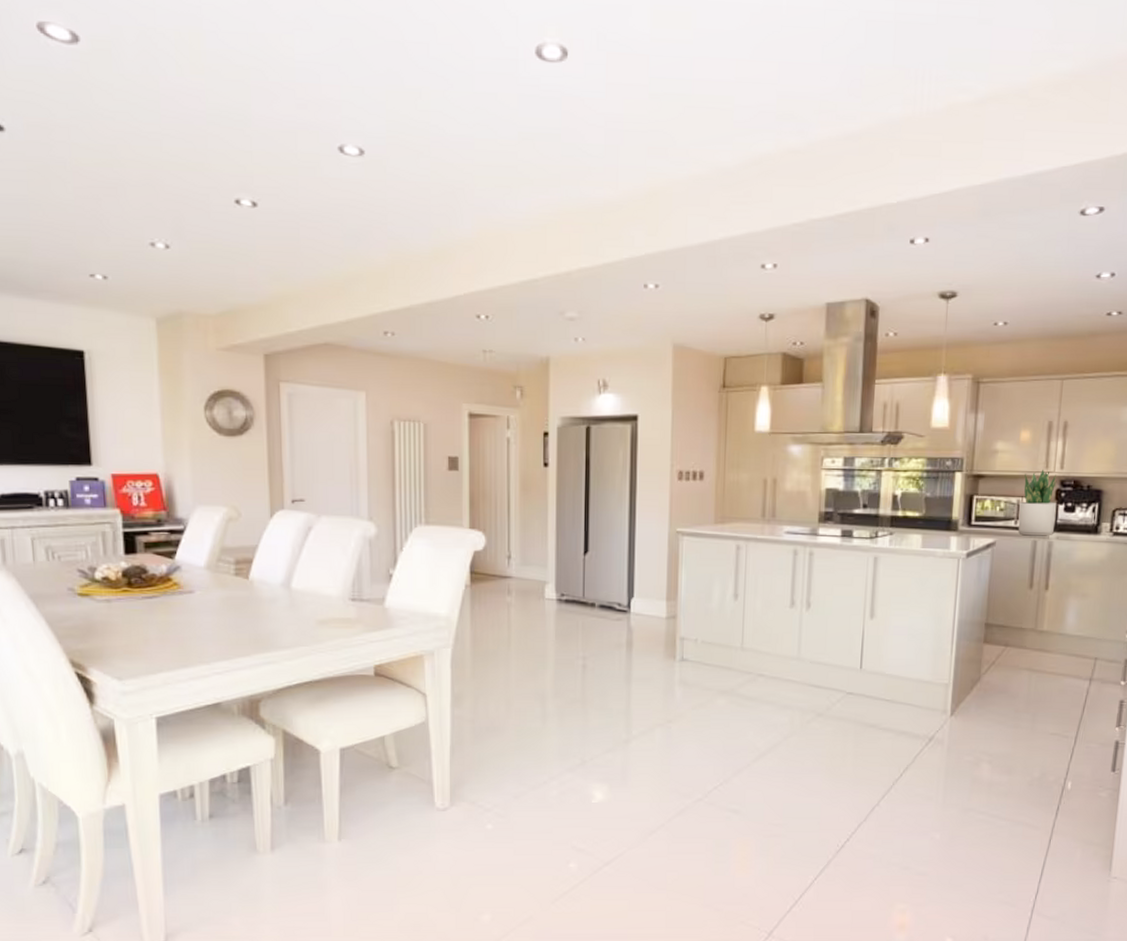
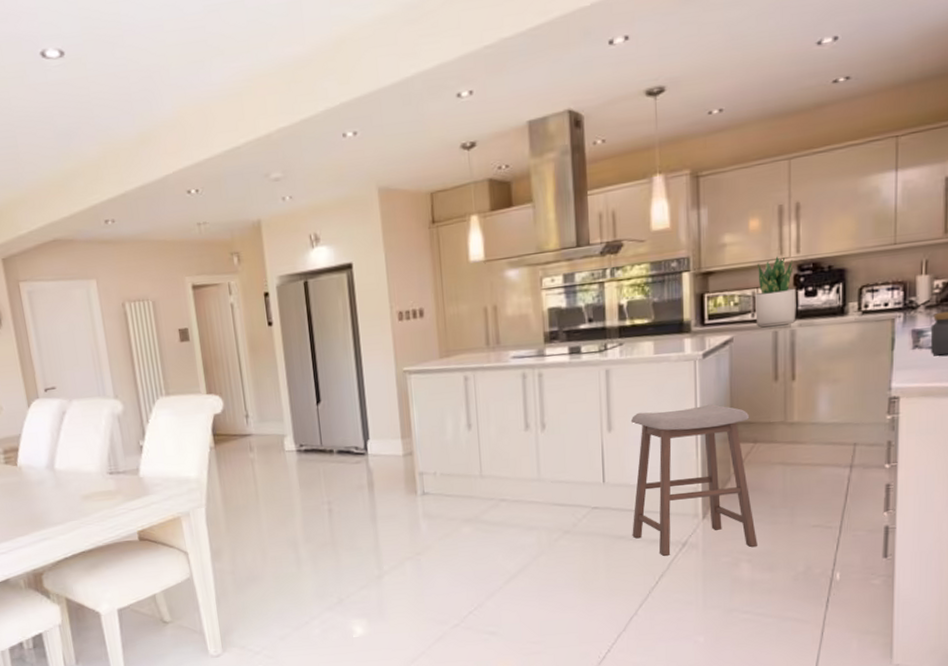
bar stool: none [882,603,1004,749] -> present [630,404,757,556]

